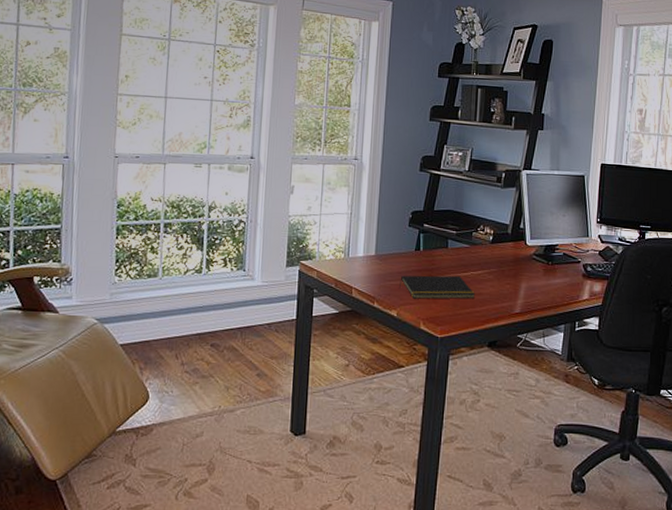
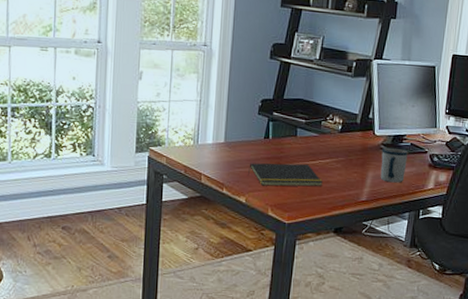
mug: none [533,257,562,294] -> present [380,147,409,183]

